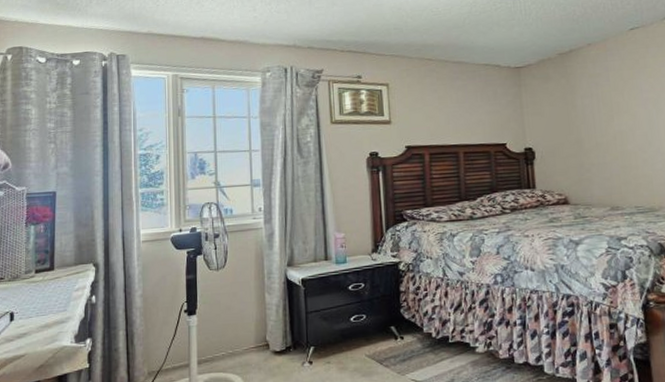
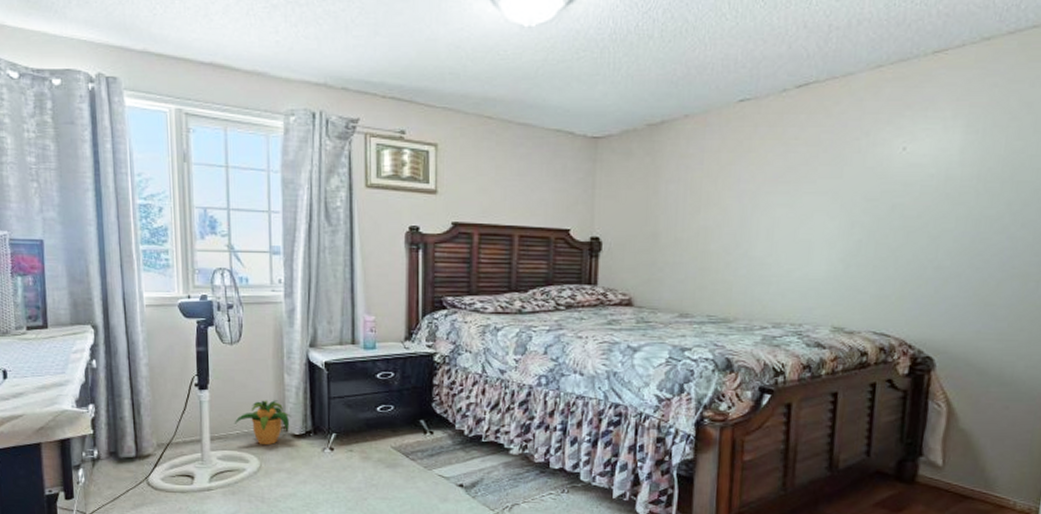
potted plant: none [219,319,272,364] -> present [234,400,291,444]

